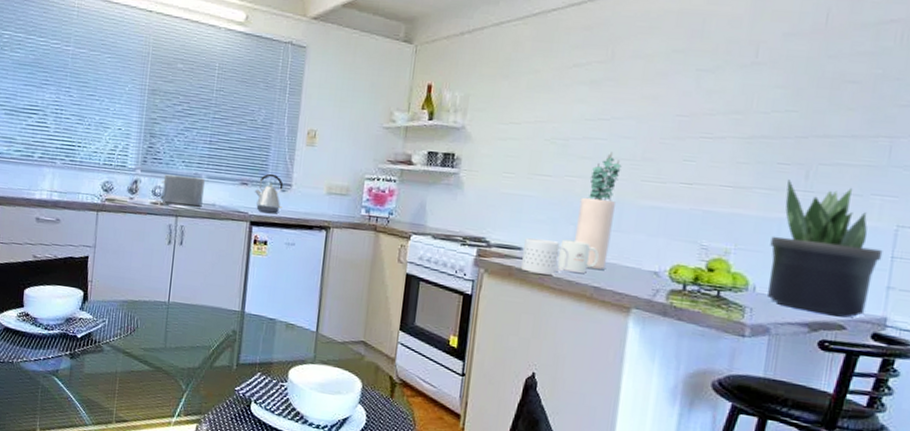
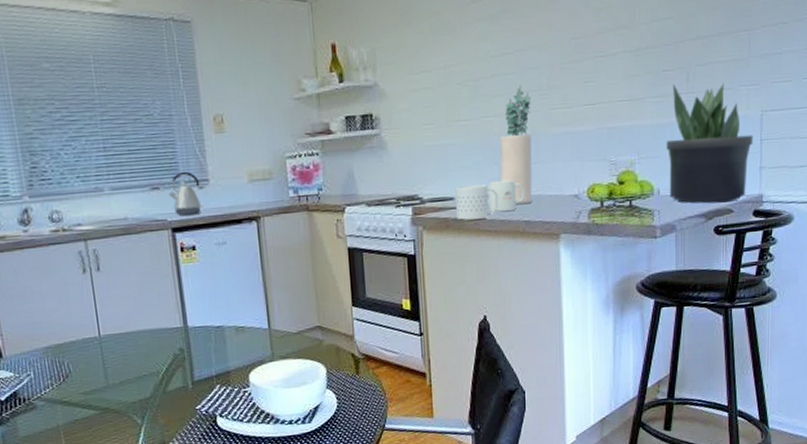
toaster: present [160,174,205,208] -> none [56,191,114,230]

